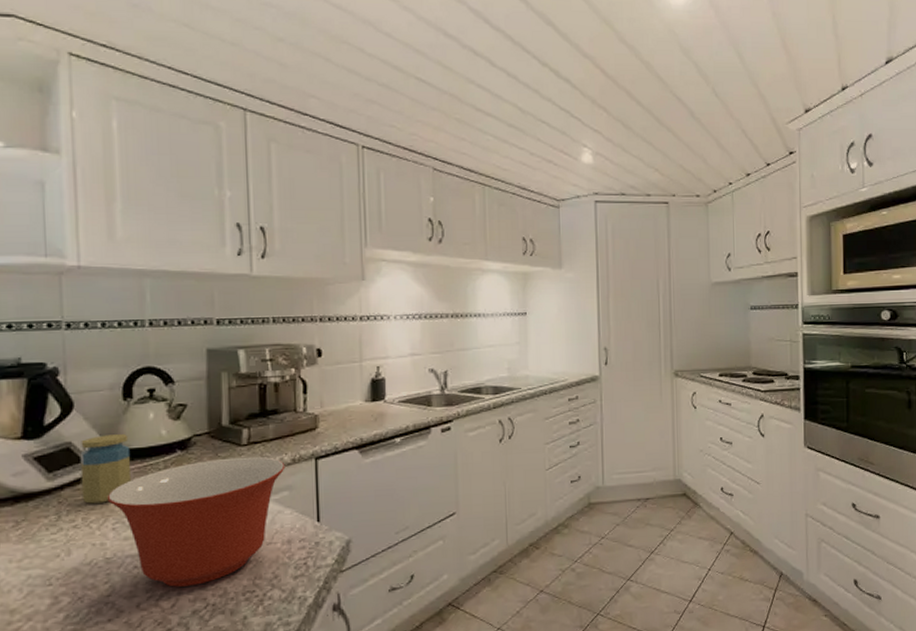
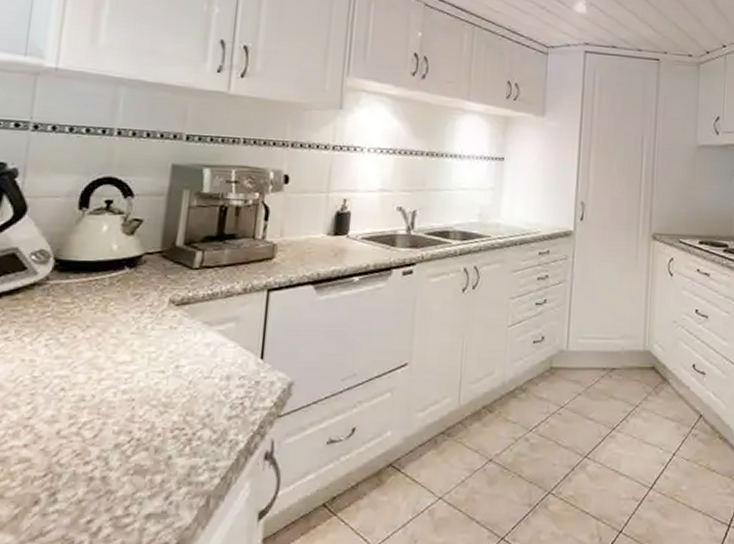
jar: present [80,434,130,504] -> none [19,244,78,316]
mixing bowl: present [107,456,286,587] -> none [44,280,236,416]

